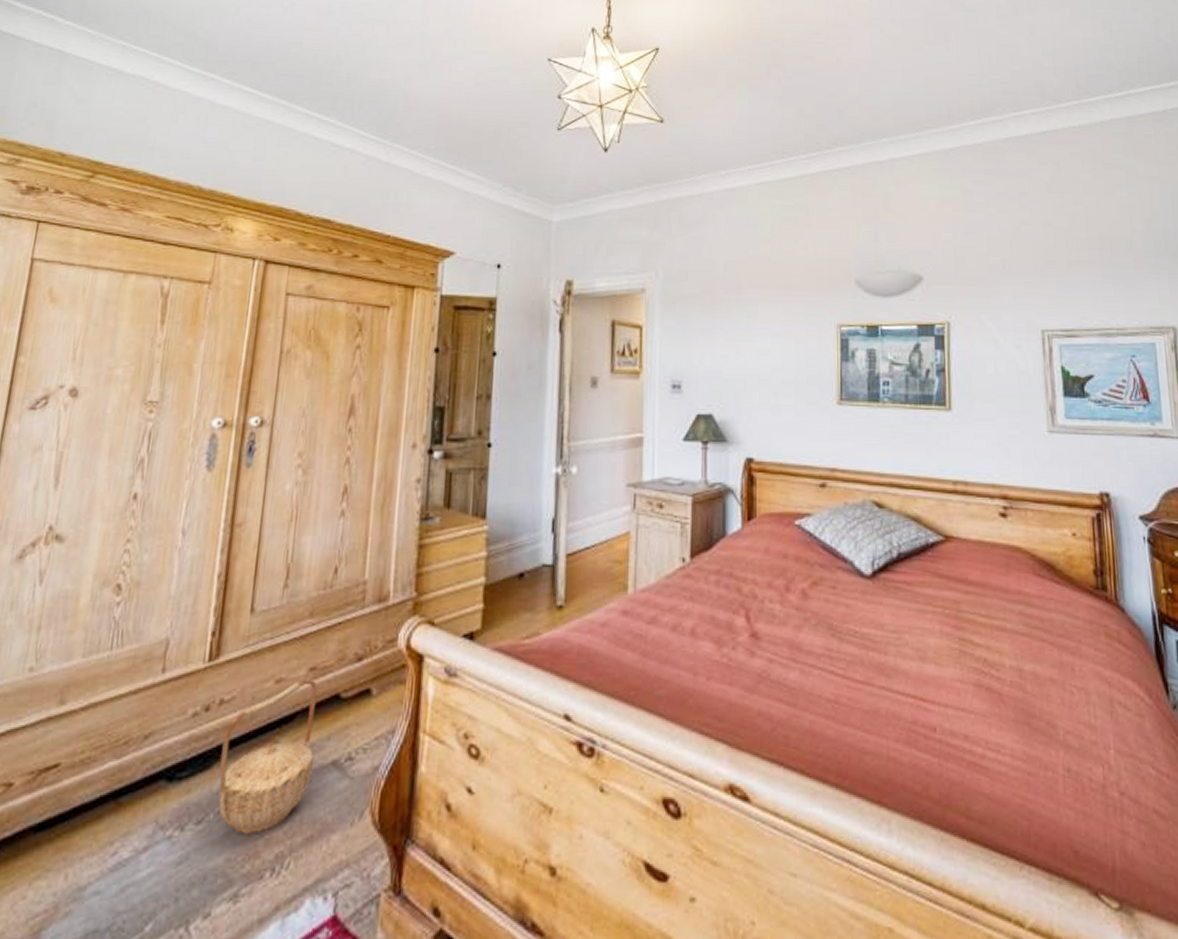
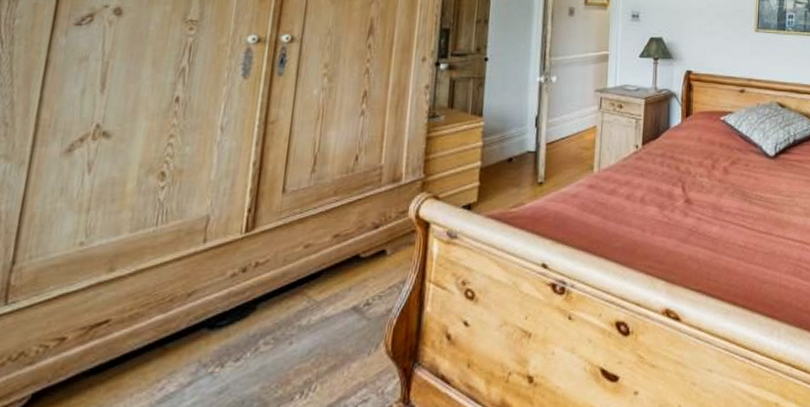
basket: present [217,678,317,834] -> none [254,243,340,367]

